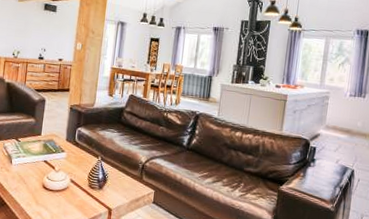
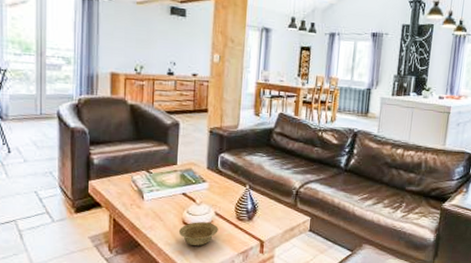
bowl: none [38,187,73,209] -> present [178,222,218,246]

